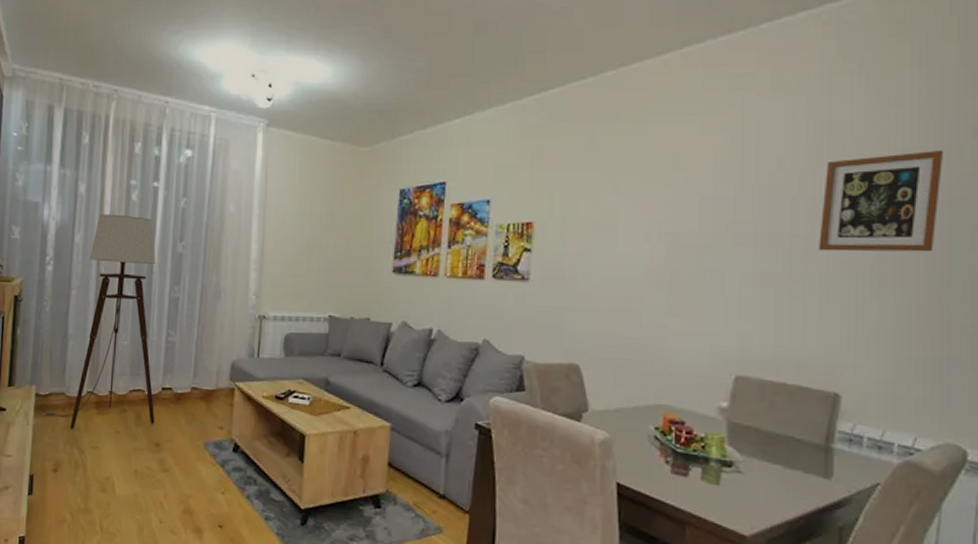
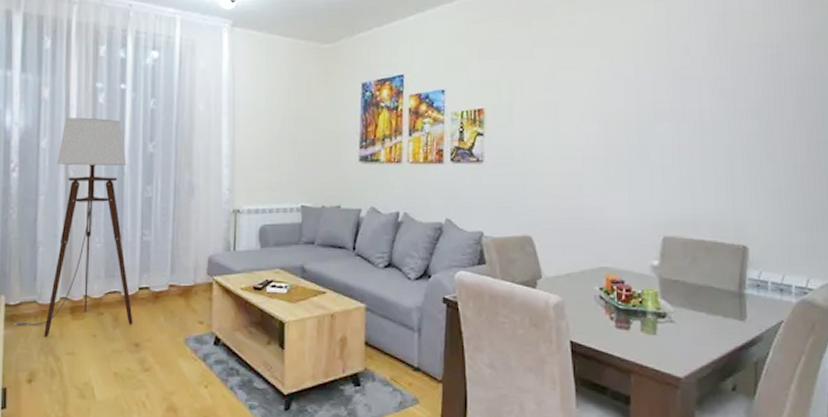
picture frame: present [819,149,944,252] -> none [722,33,814,124]

